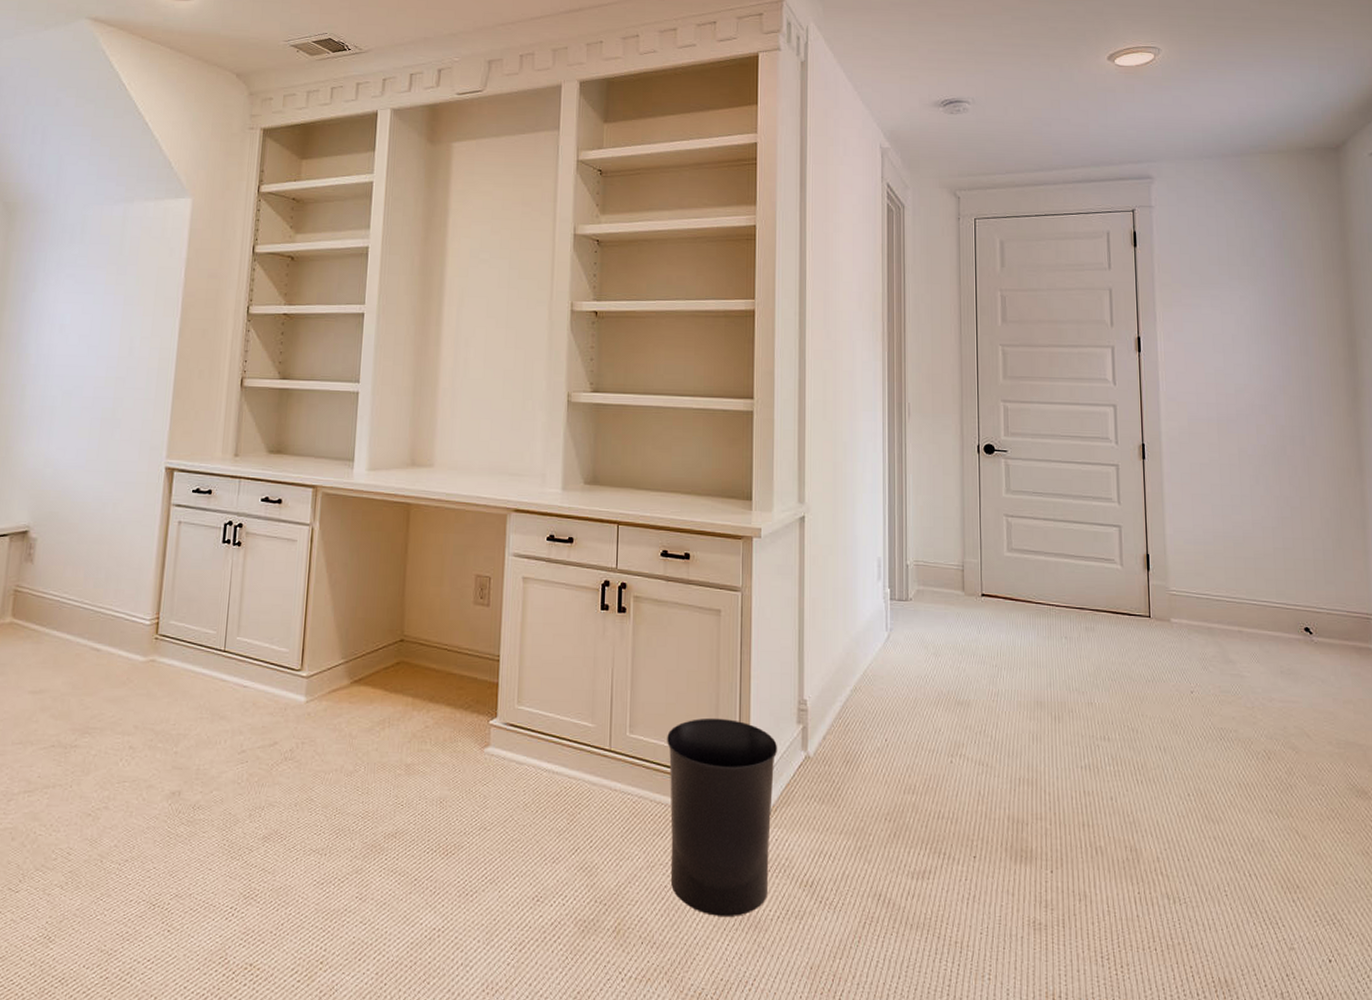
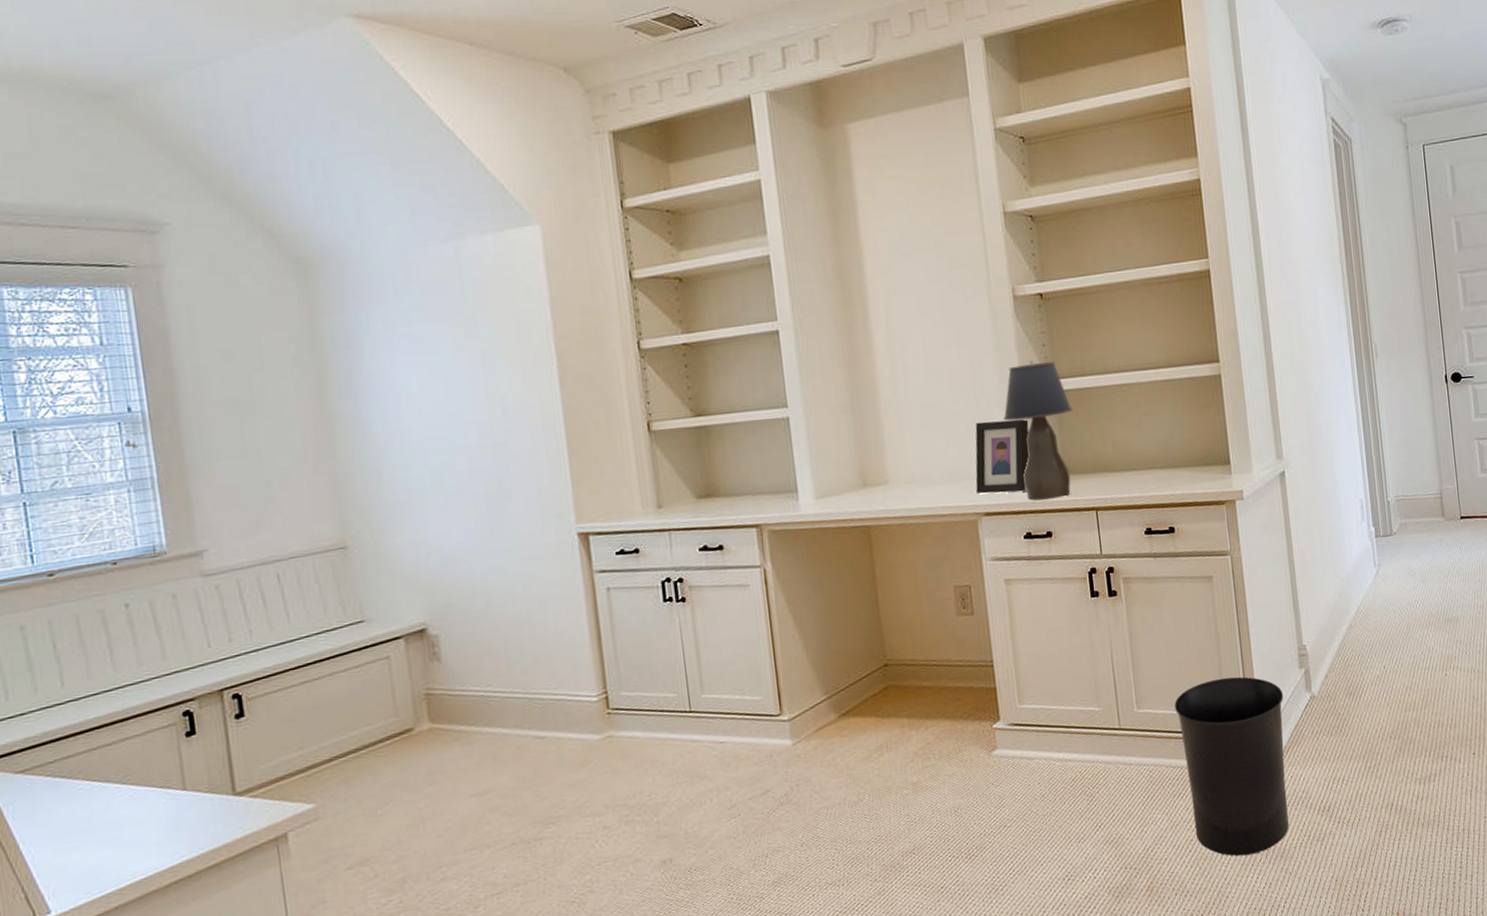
picture frame: none [510,422,568,495] -> present [975,419,1030,494]
table lamp: none [545,371,610,507] -> present [1003,360,1073,502]

